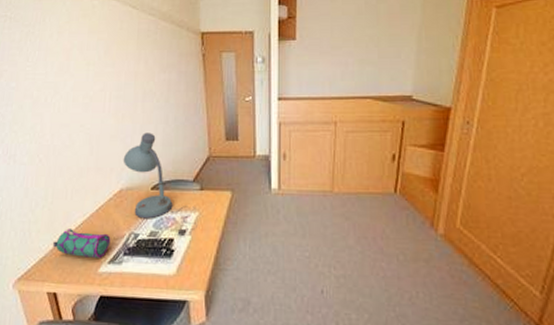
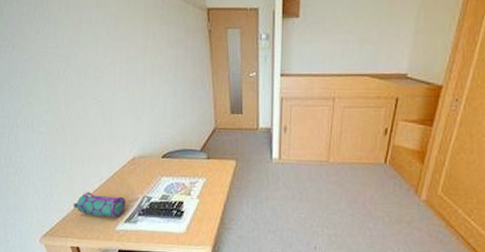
desk lamp: present [123,132,197,236] -> none [134,105,205,199]

